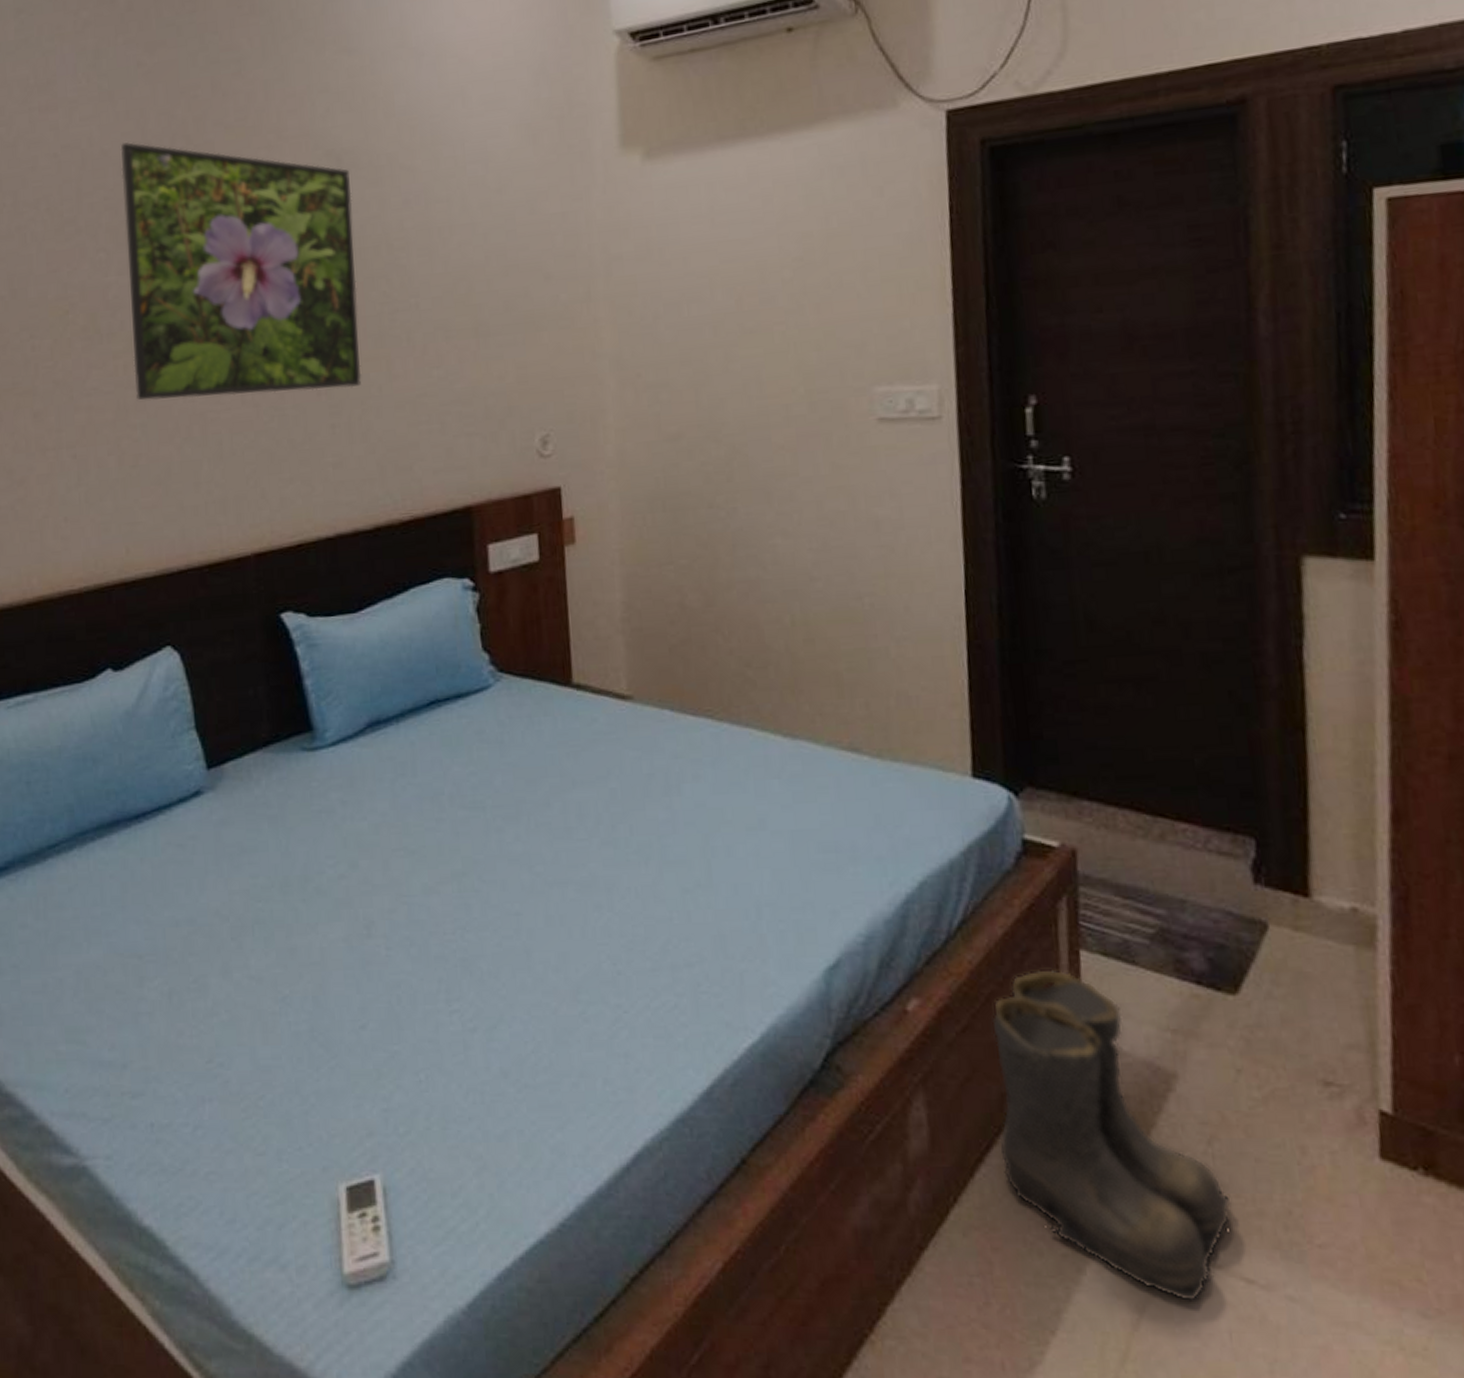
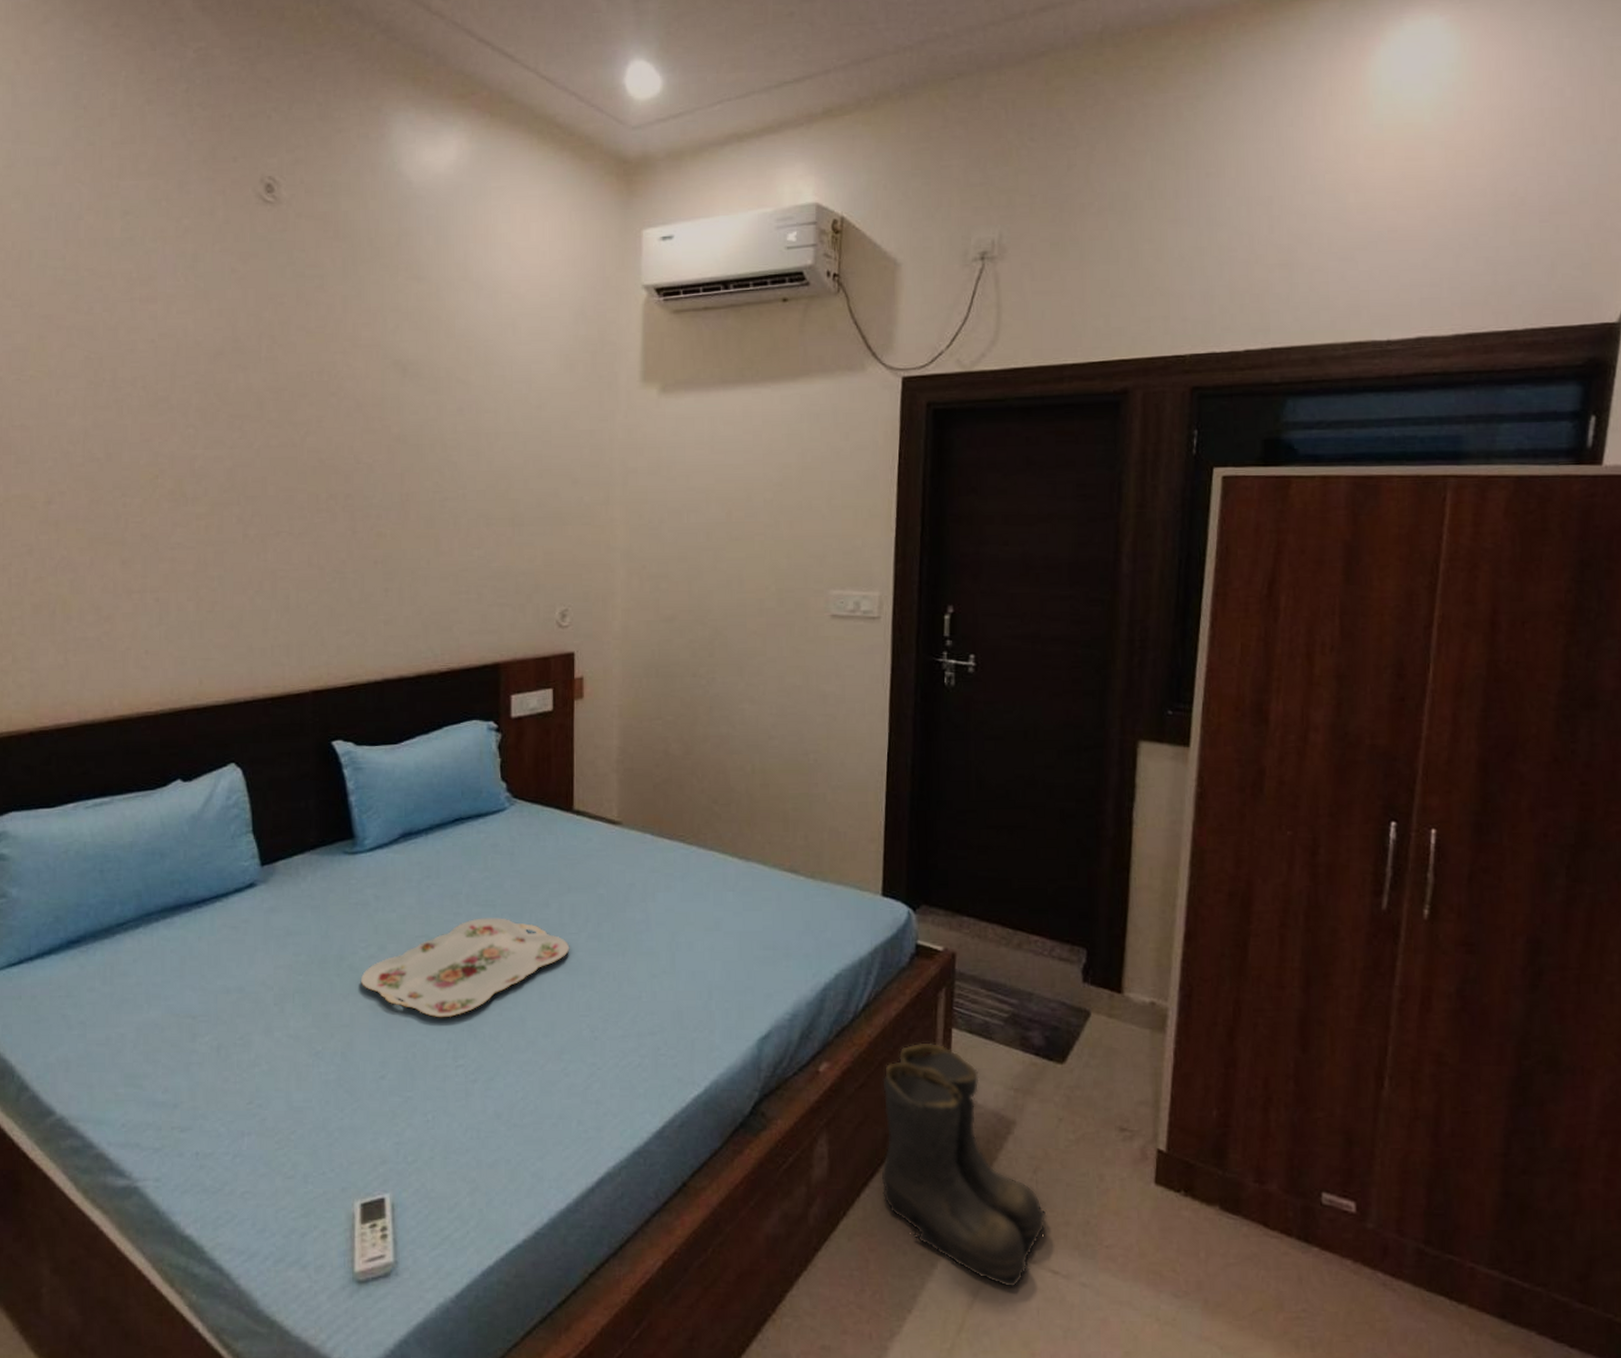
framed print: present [120,142,362,401] -> none [212,337,414,560]
serving tray: none [330,822,580,951] -> present [360,917,570,1018]

